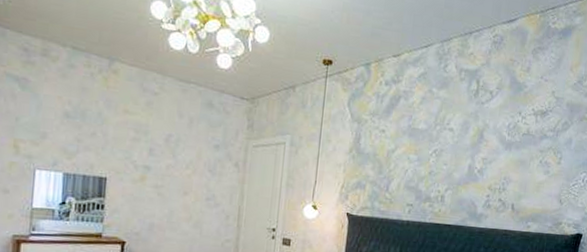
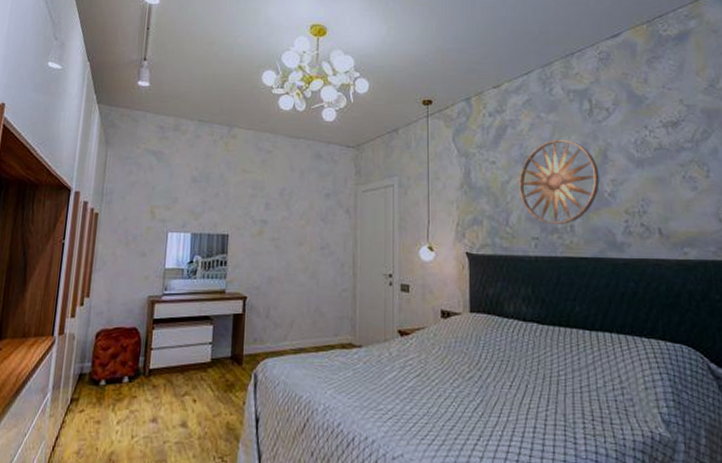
wall art: none [402,115,474,195] -> present [519,139,600,224]

